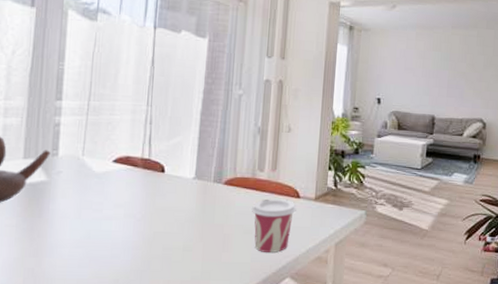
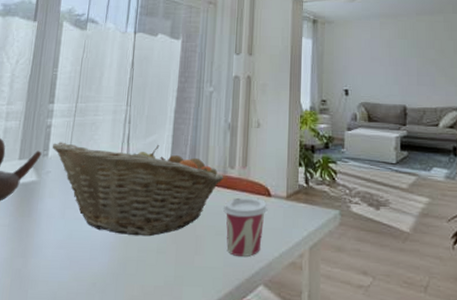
fruit basket: none [63,141,253,236] -> present [53,142,224,237]

